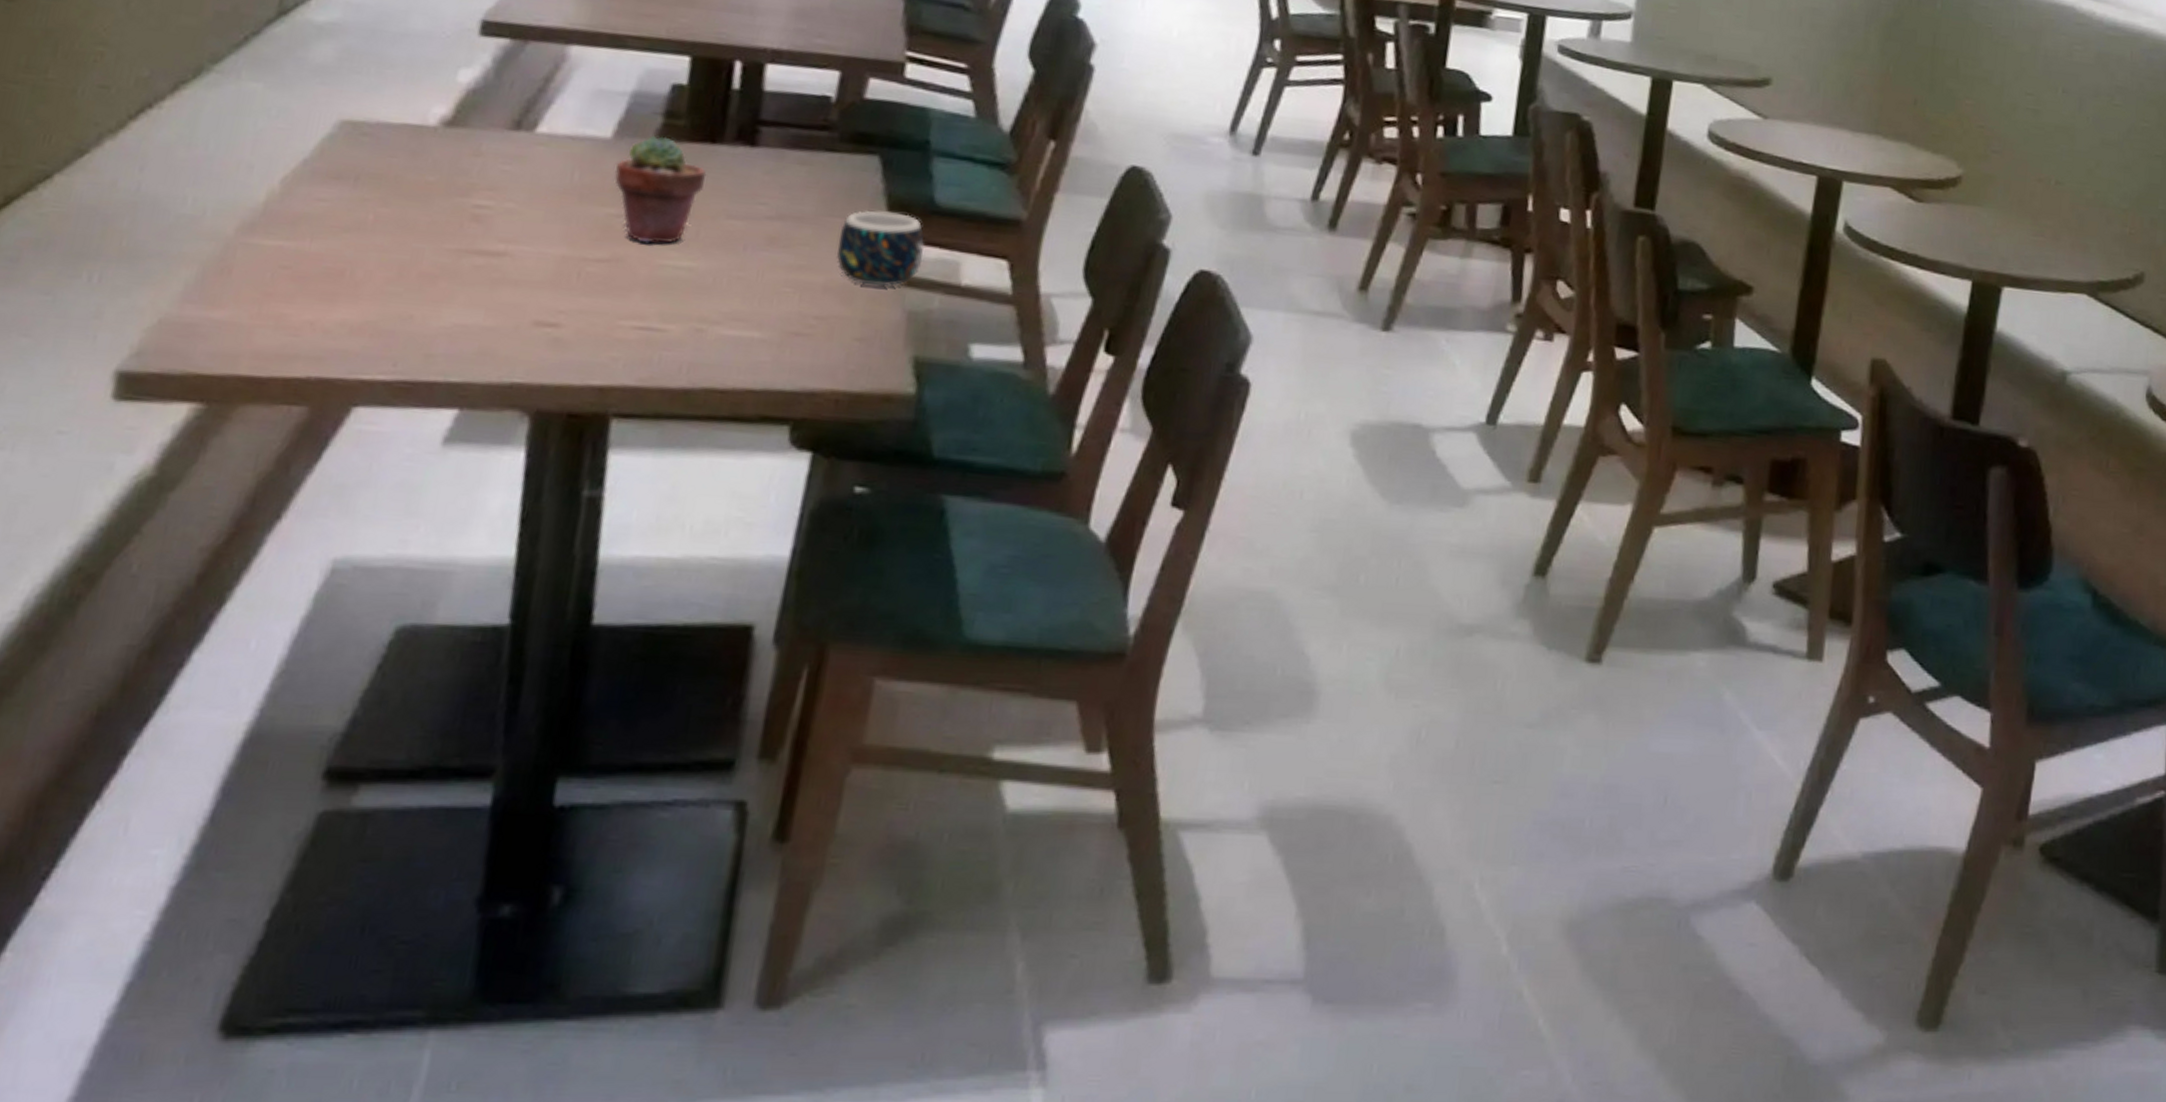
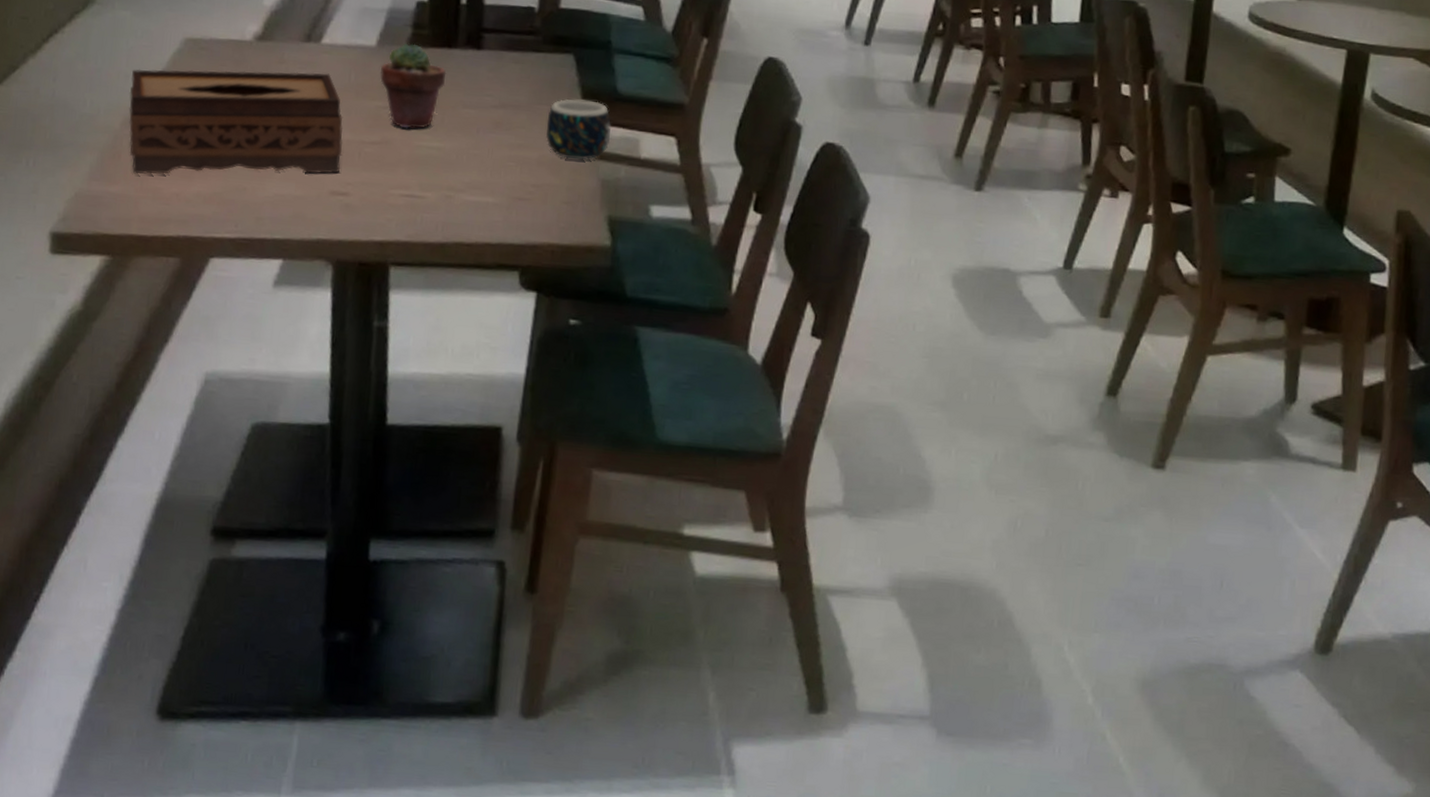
tissue box: none [245,158,560,299] -> present [129,69,343,175]

